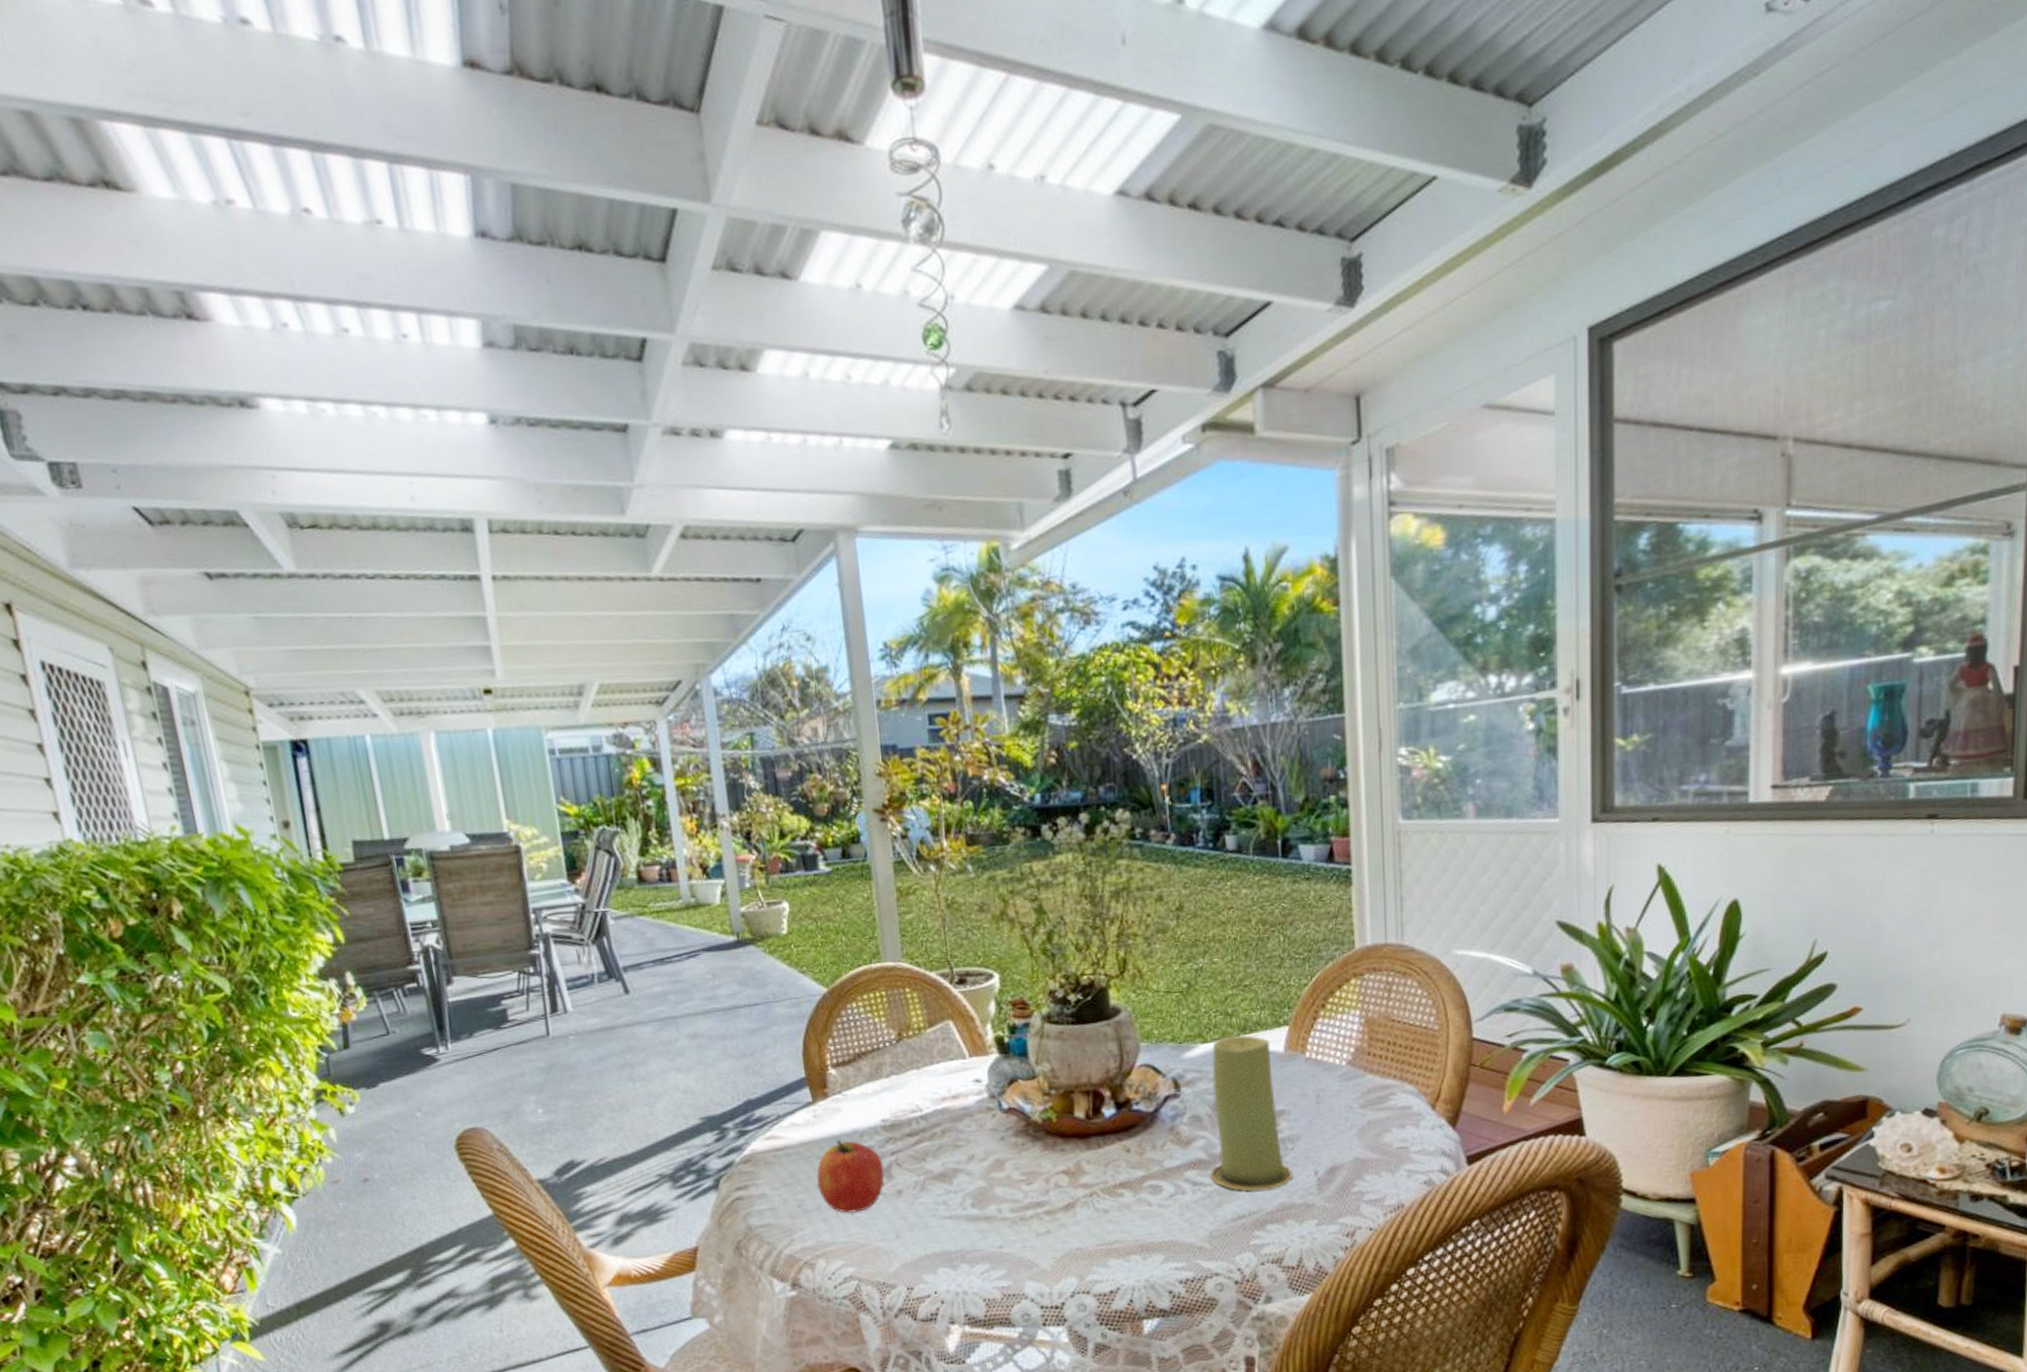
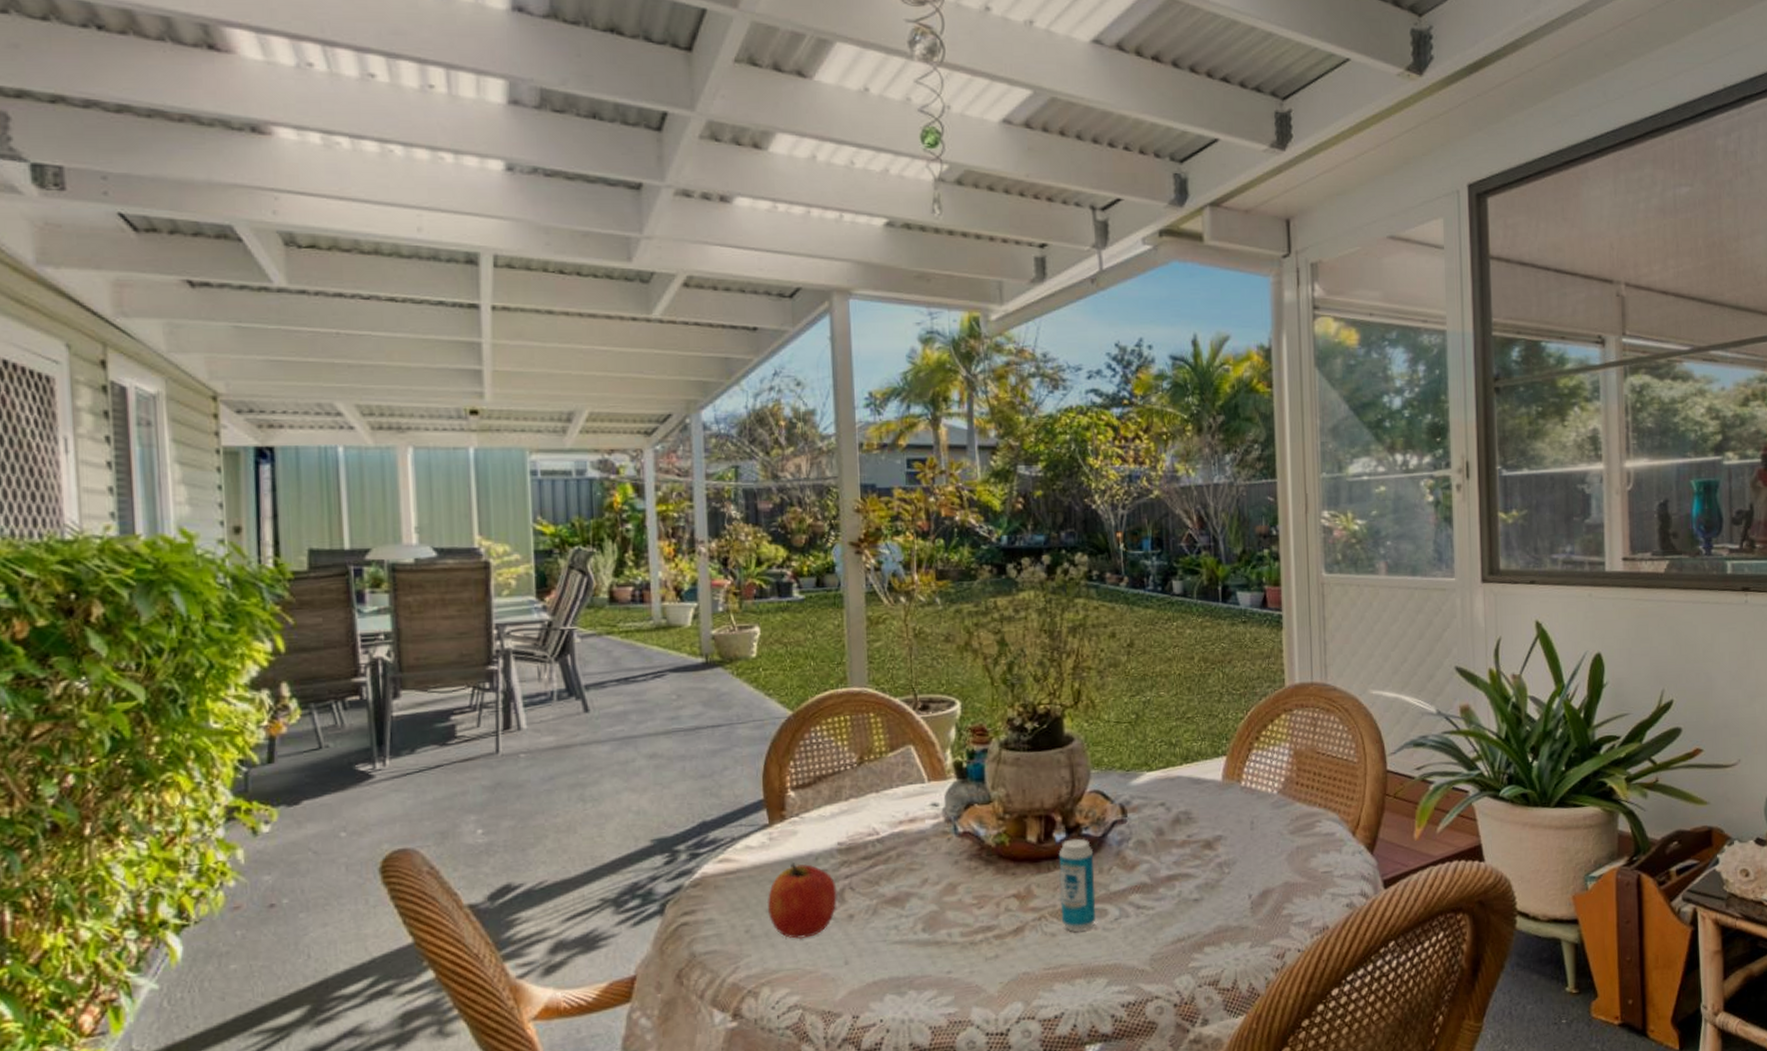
beverage can: none [1108,1113,1151,1208] -> present [1058,838,1096,932]
candle: present [1210,1035,1293,1191] -> none [1153,764,1229,914]

